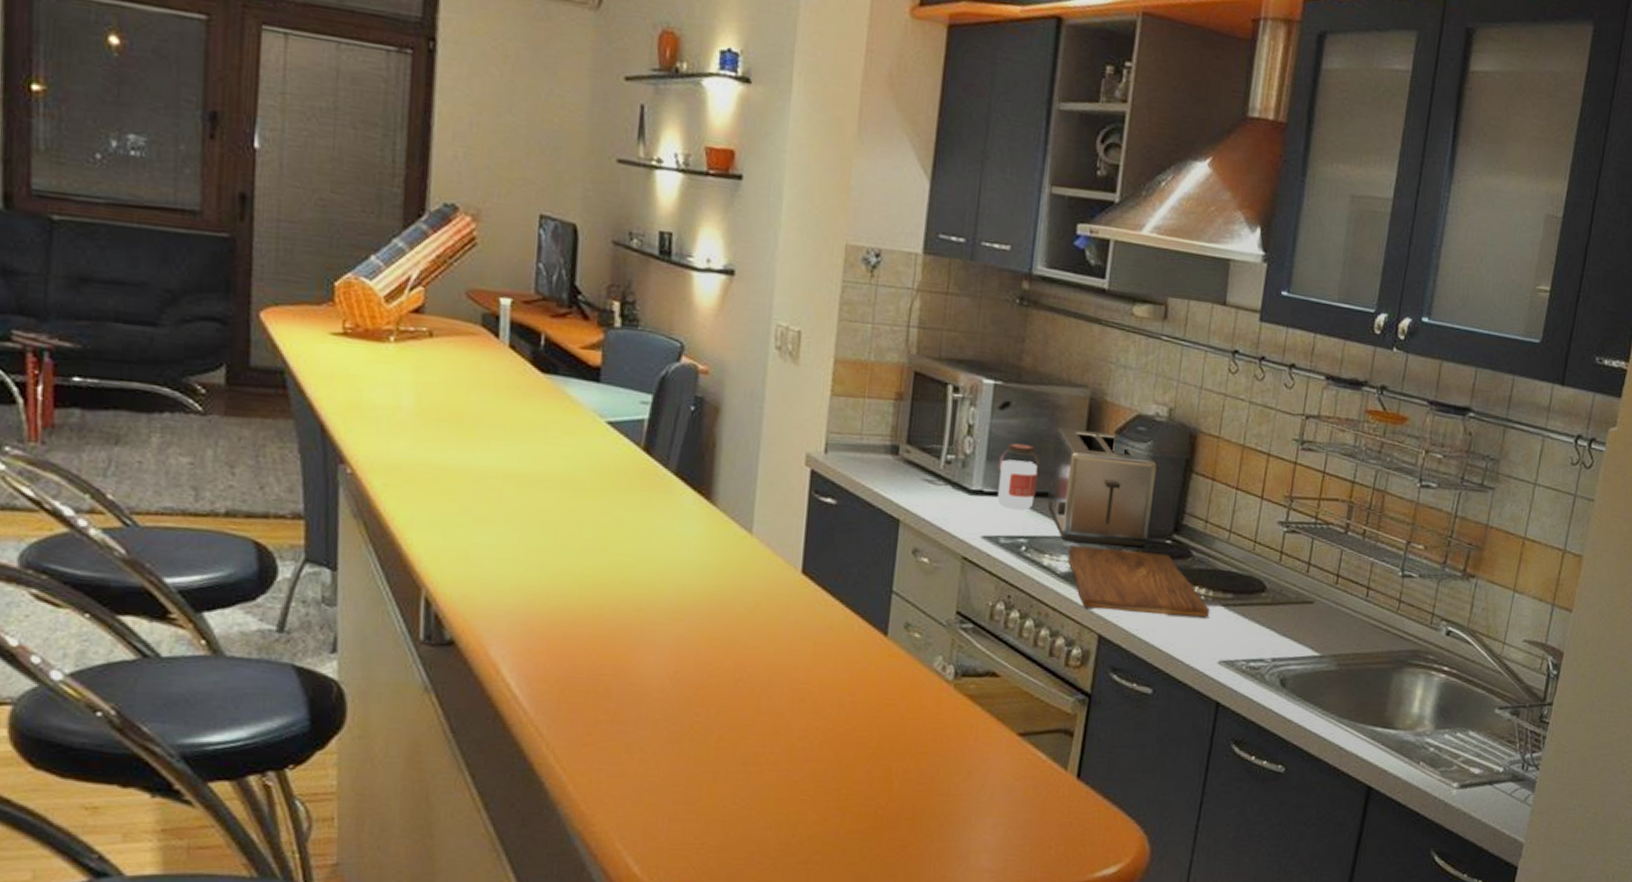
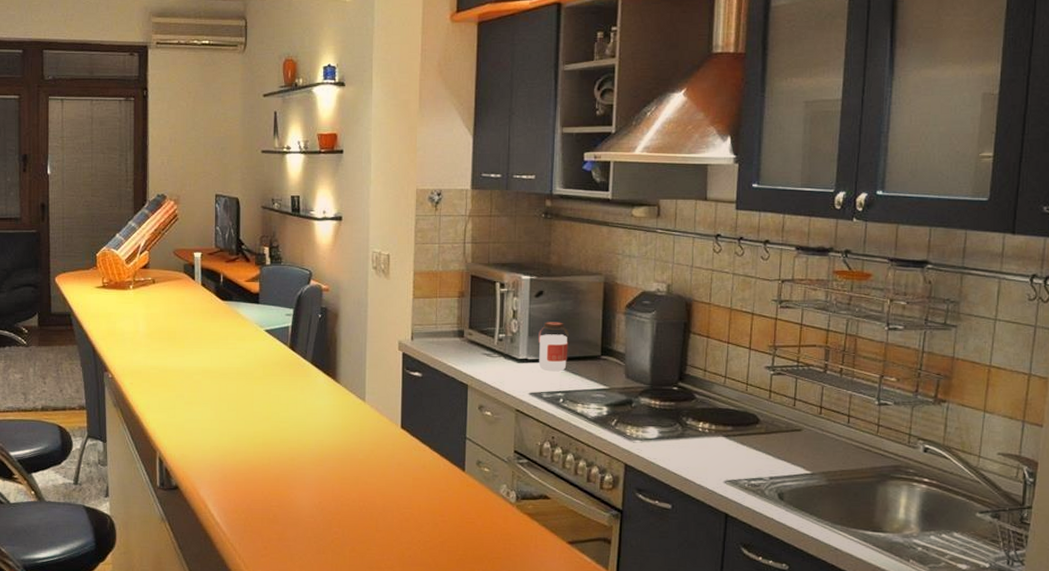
toaster: present [1047,427,1157,549] -> none [576,306,661,395]
cutting board: present [1068,545,1209,617] -> none [596,395,713,446]

